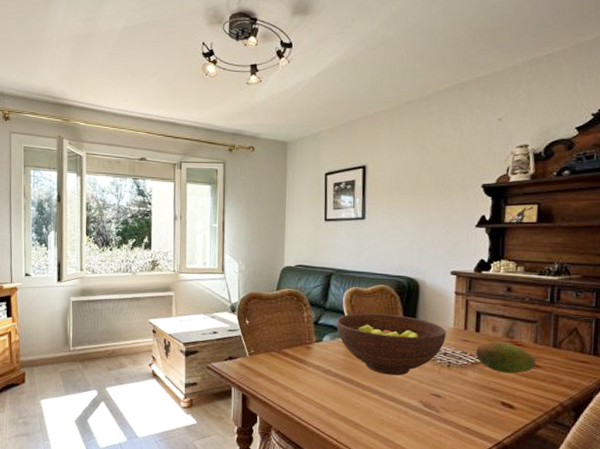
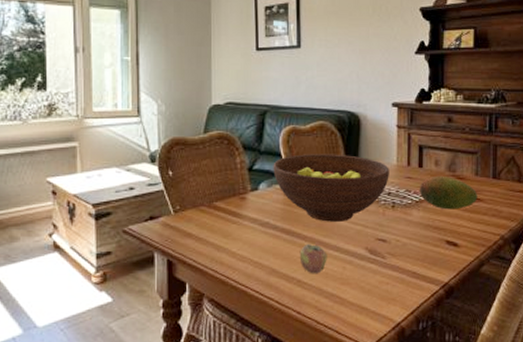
apple: none [357,392,384,420] -> present [299,244,327,274]

